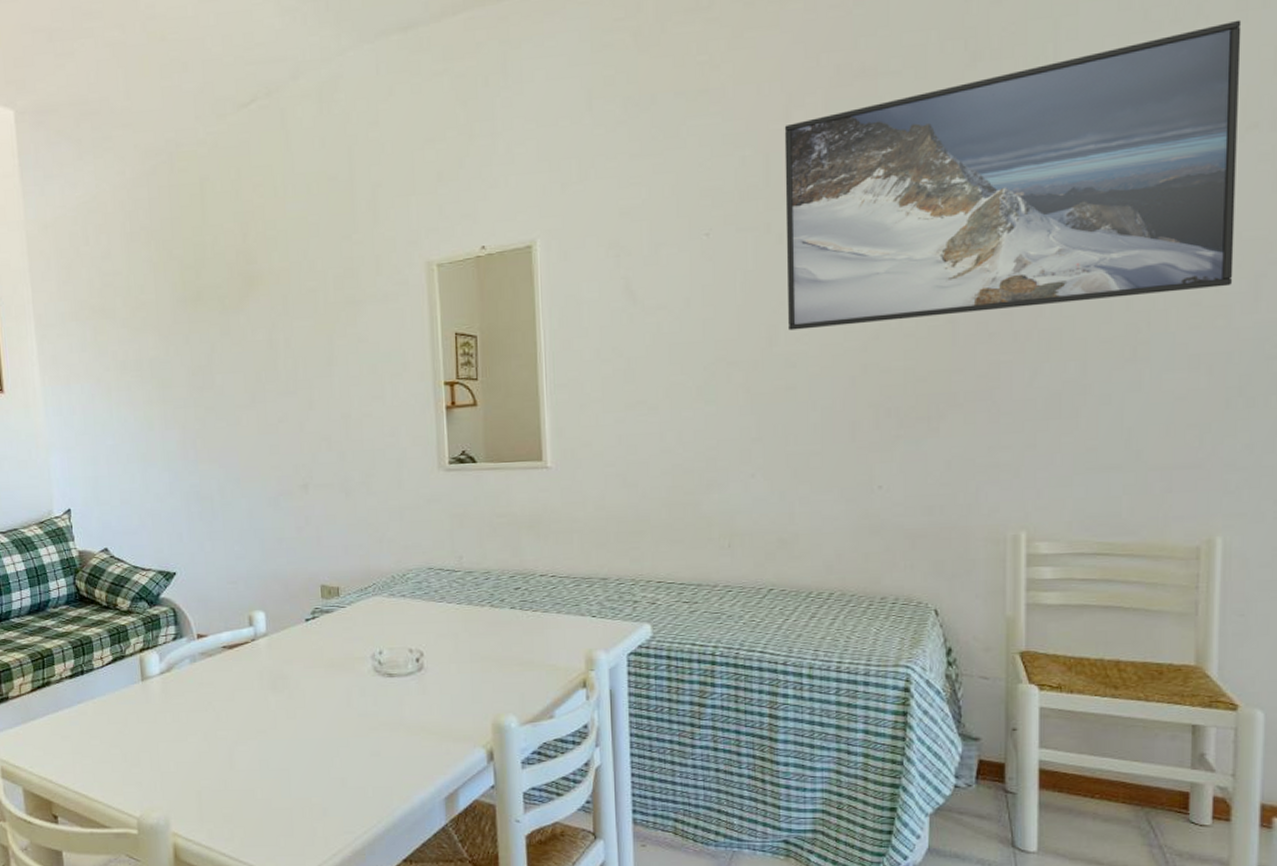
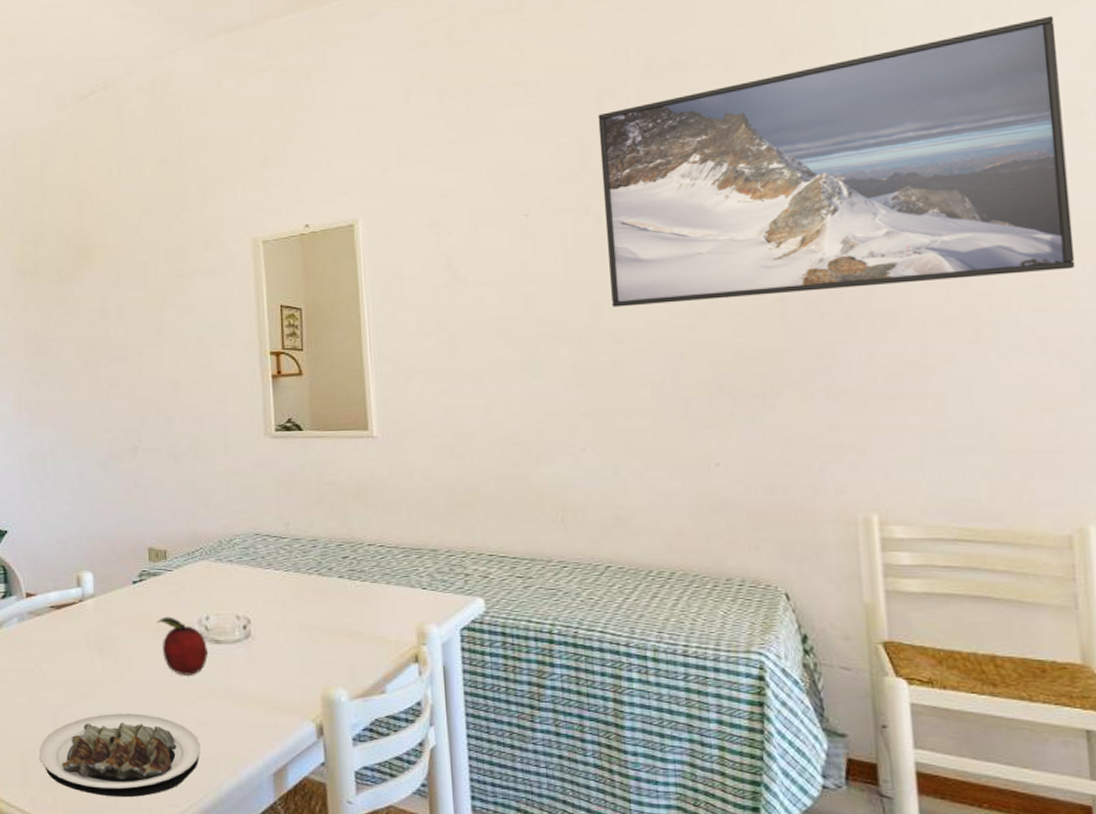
plate: none [214,747,374,827] -> present [39,713,201,798]
fruit: none [330,652,382,710] -> present [156,617,209,676]

